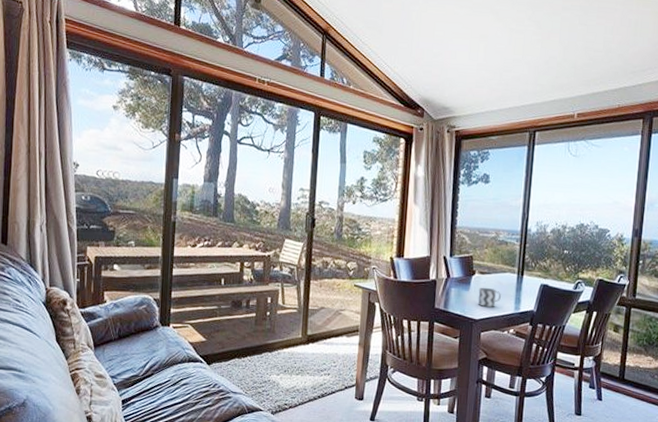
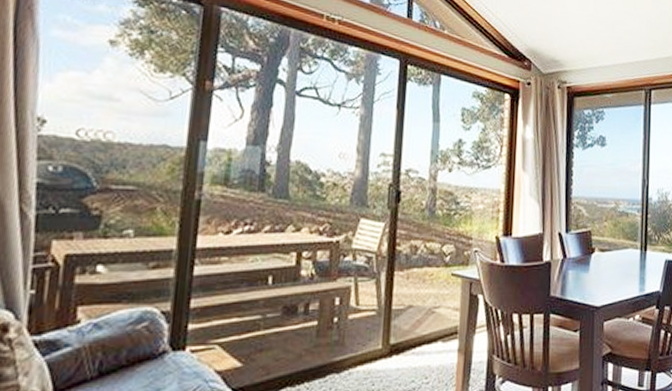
cup: present [477,287,501,307] -> none [599,267,624,290]

